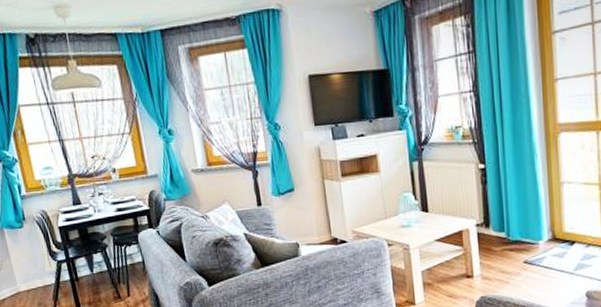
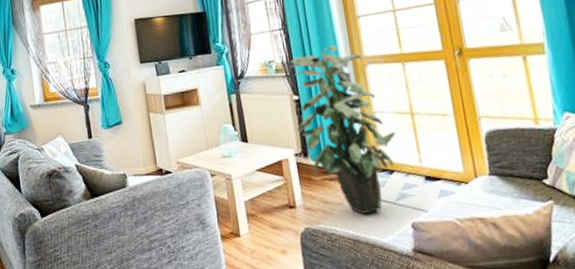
indoor plant: none [478,110,581,283] -> present [290,45,396,214]

